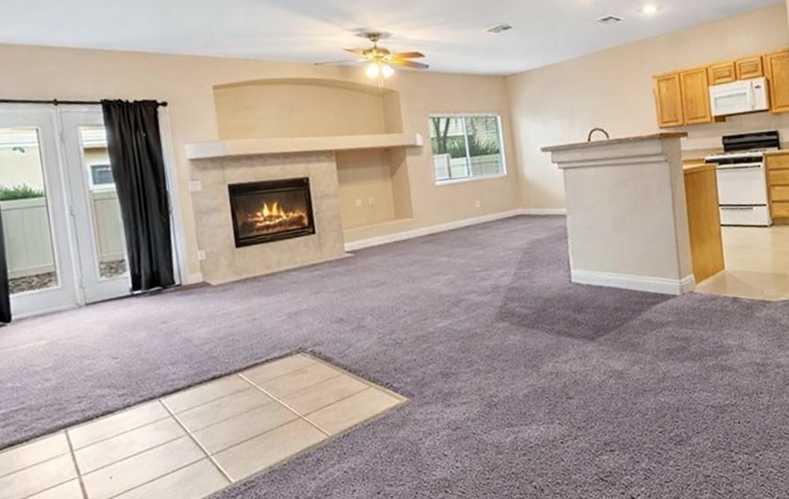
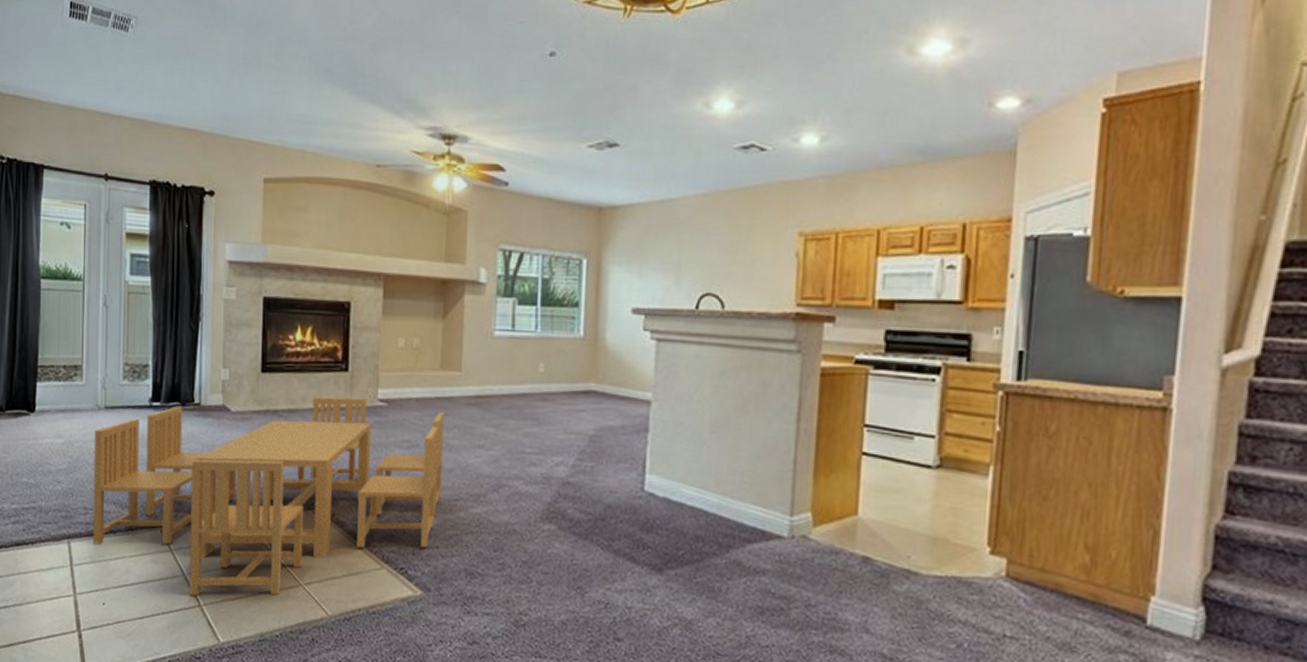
dining table: none [77,252,413,451] -> present [92,396,445,597]

